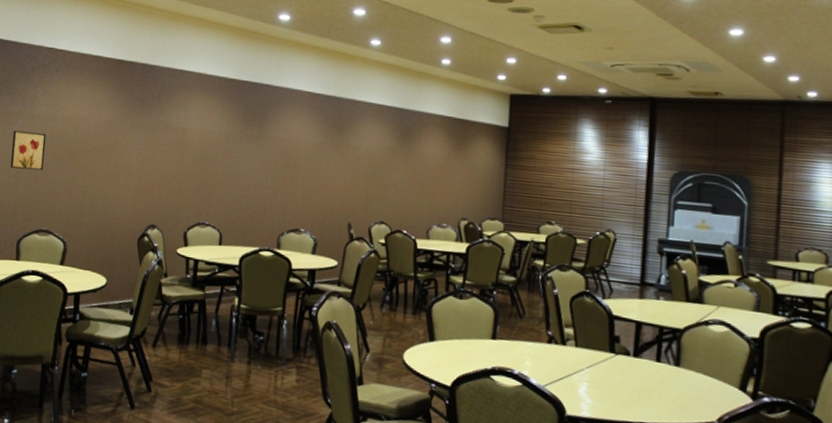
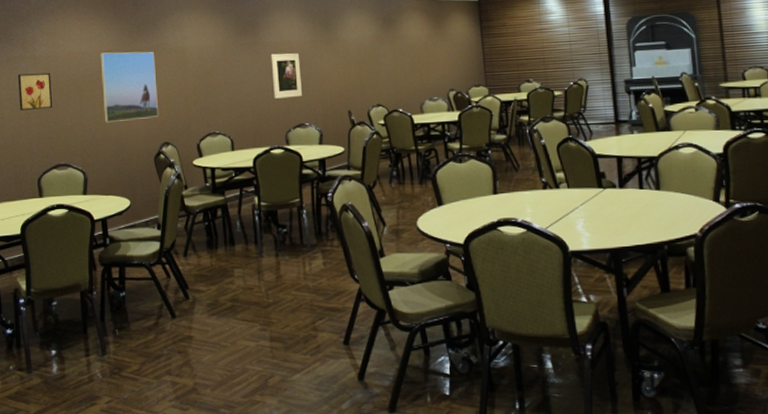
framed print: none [93,121,155,197] -> present [100,51,159,123]
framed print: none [271,150,306,200] -> present [271,53,303,99]

